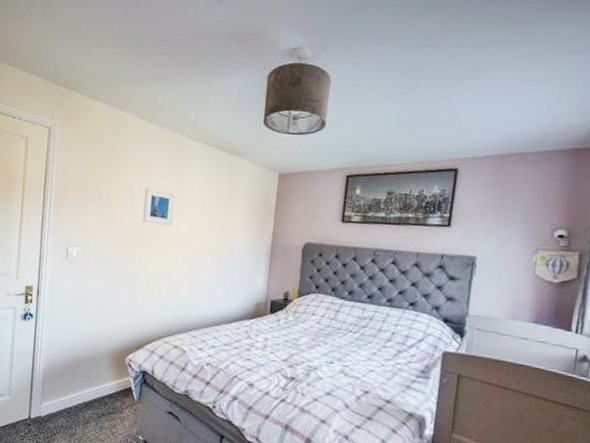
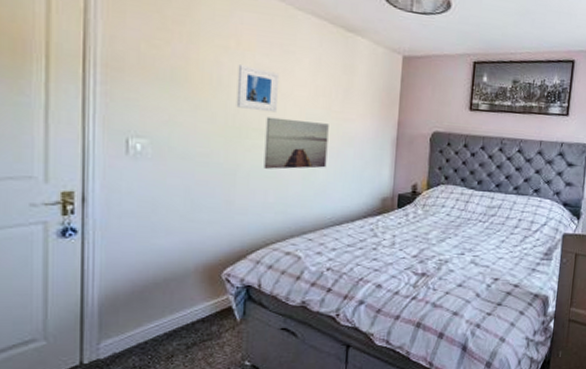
wall art: none [160,229,213,274] -> present [264,116,329,170]

